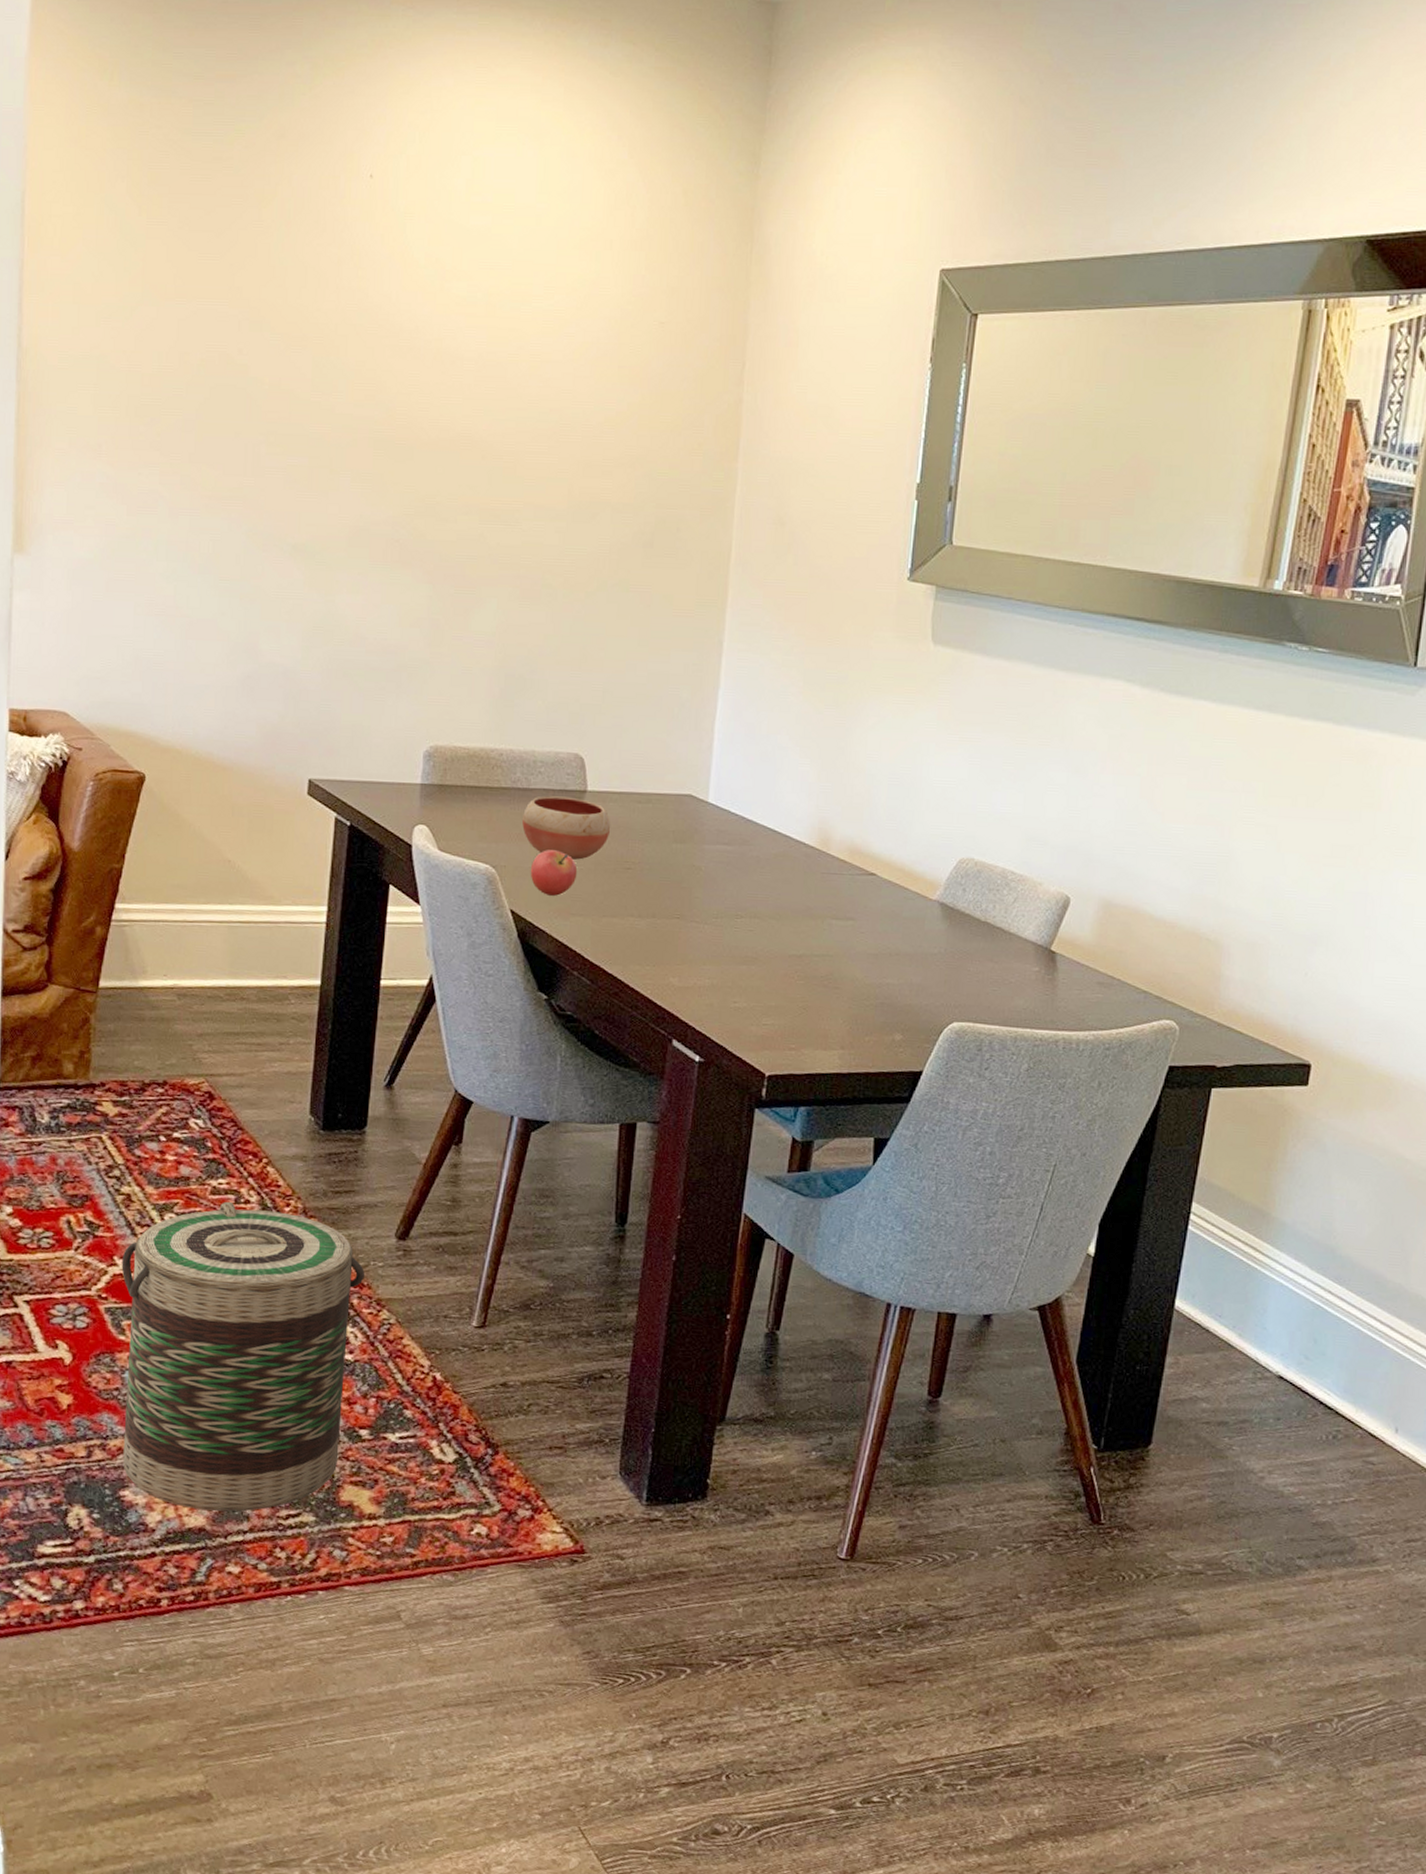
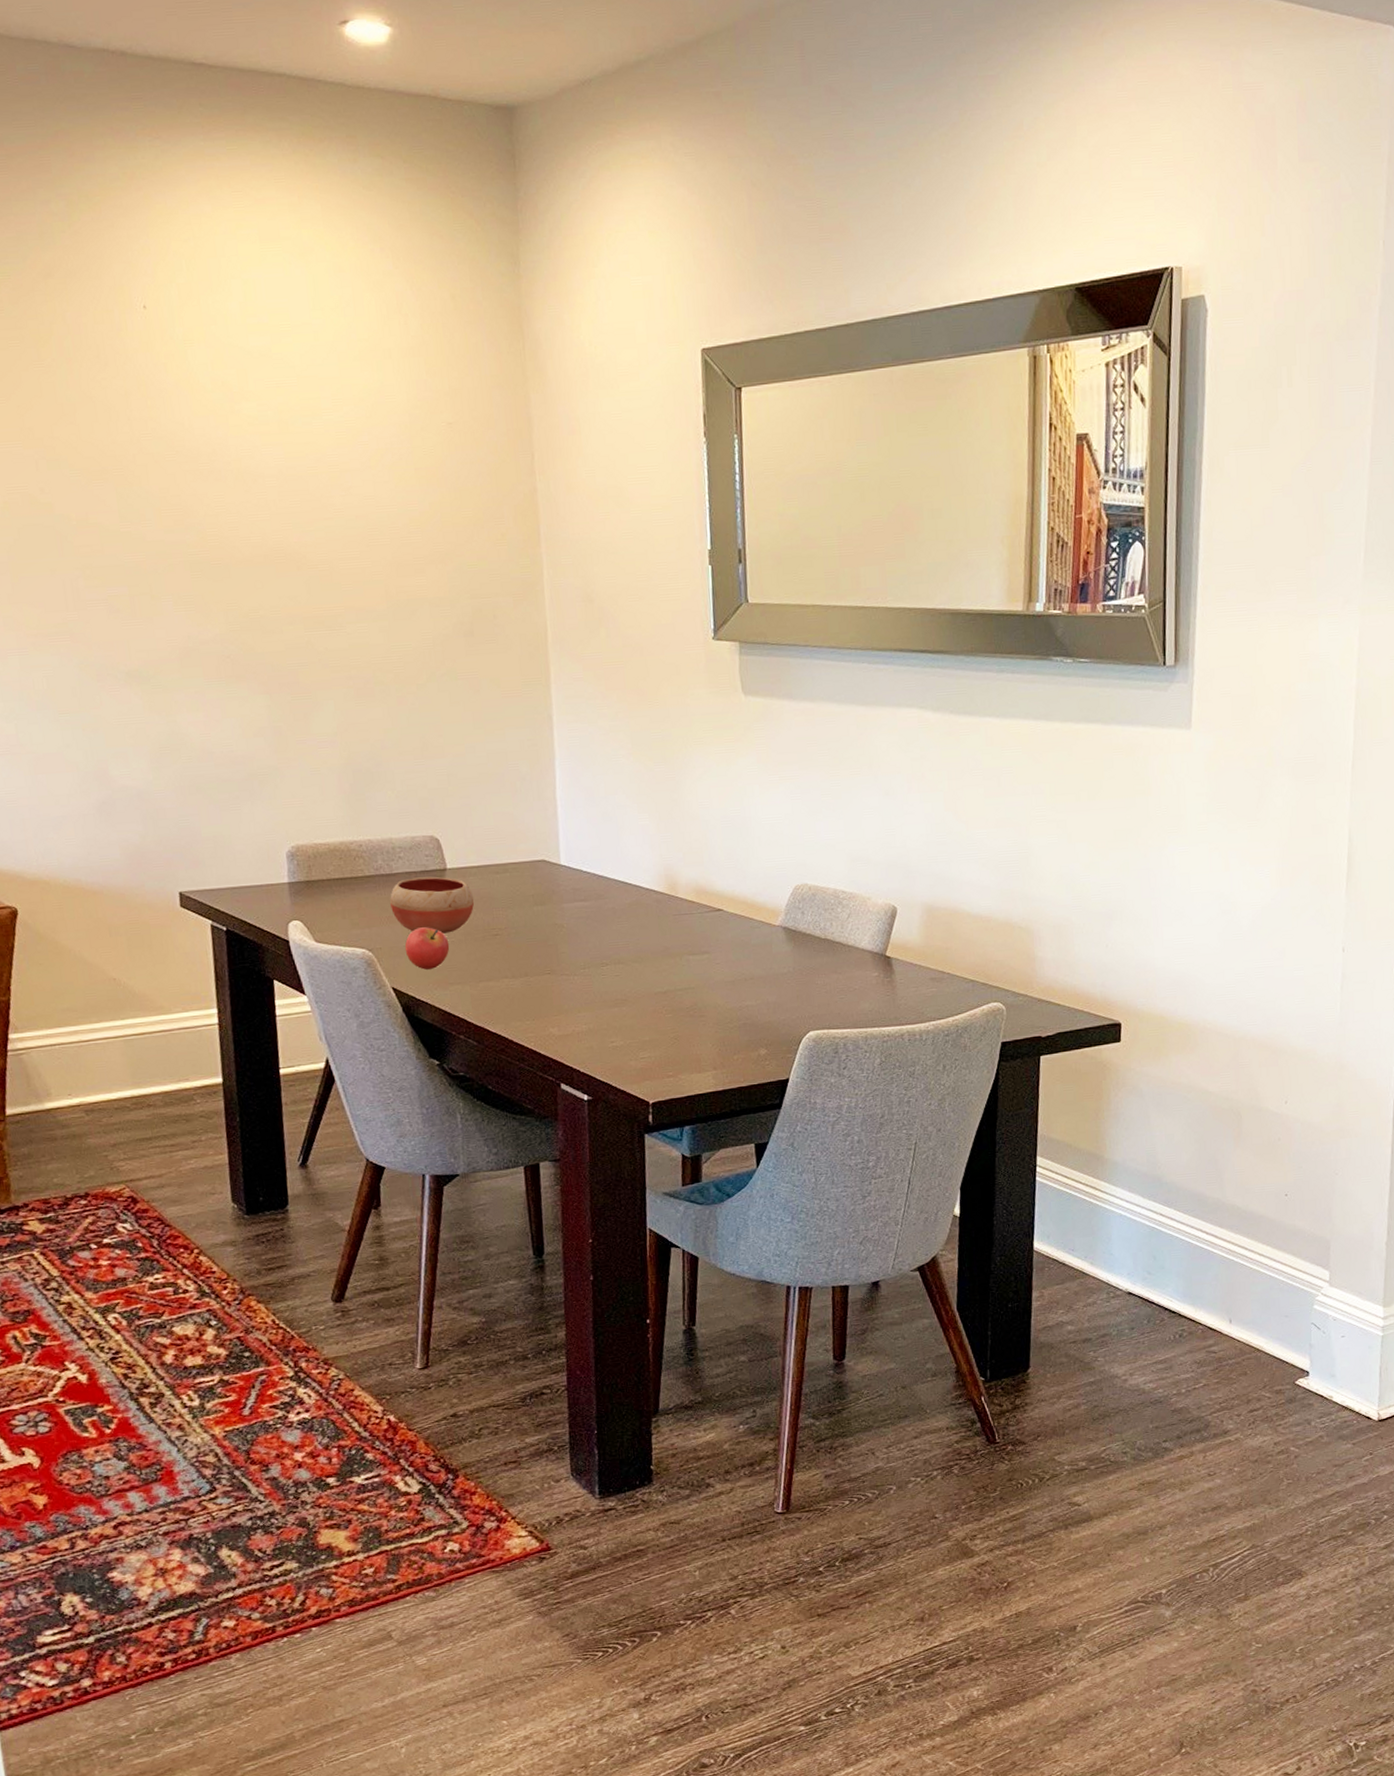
basket: present [121,1201,364,1512] -> none [73,1293,311,1577]

